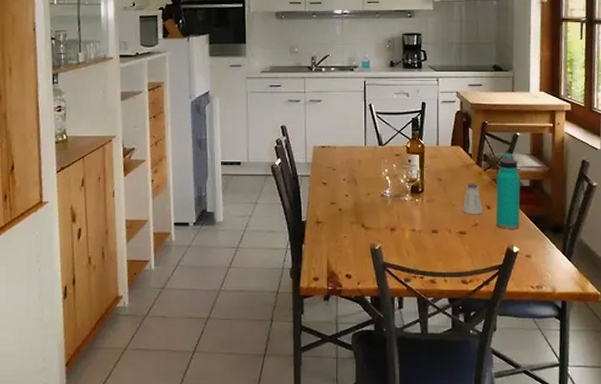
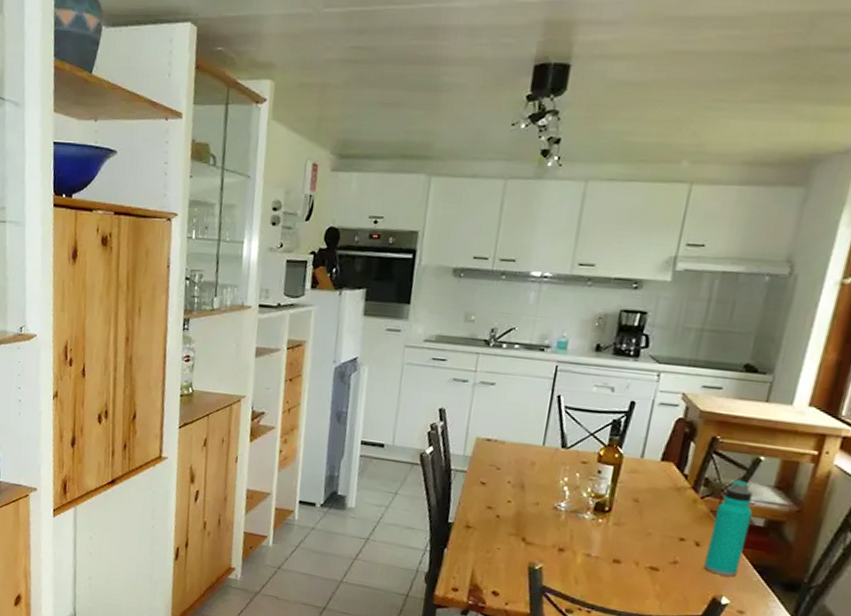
saltshaker: present [462,184,483,215] -> none [659,511,690,551]

